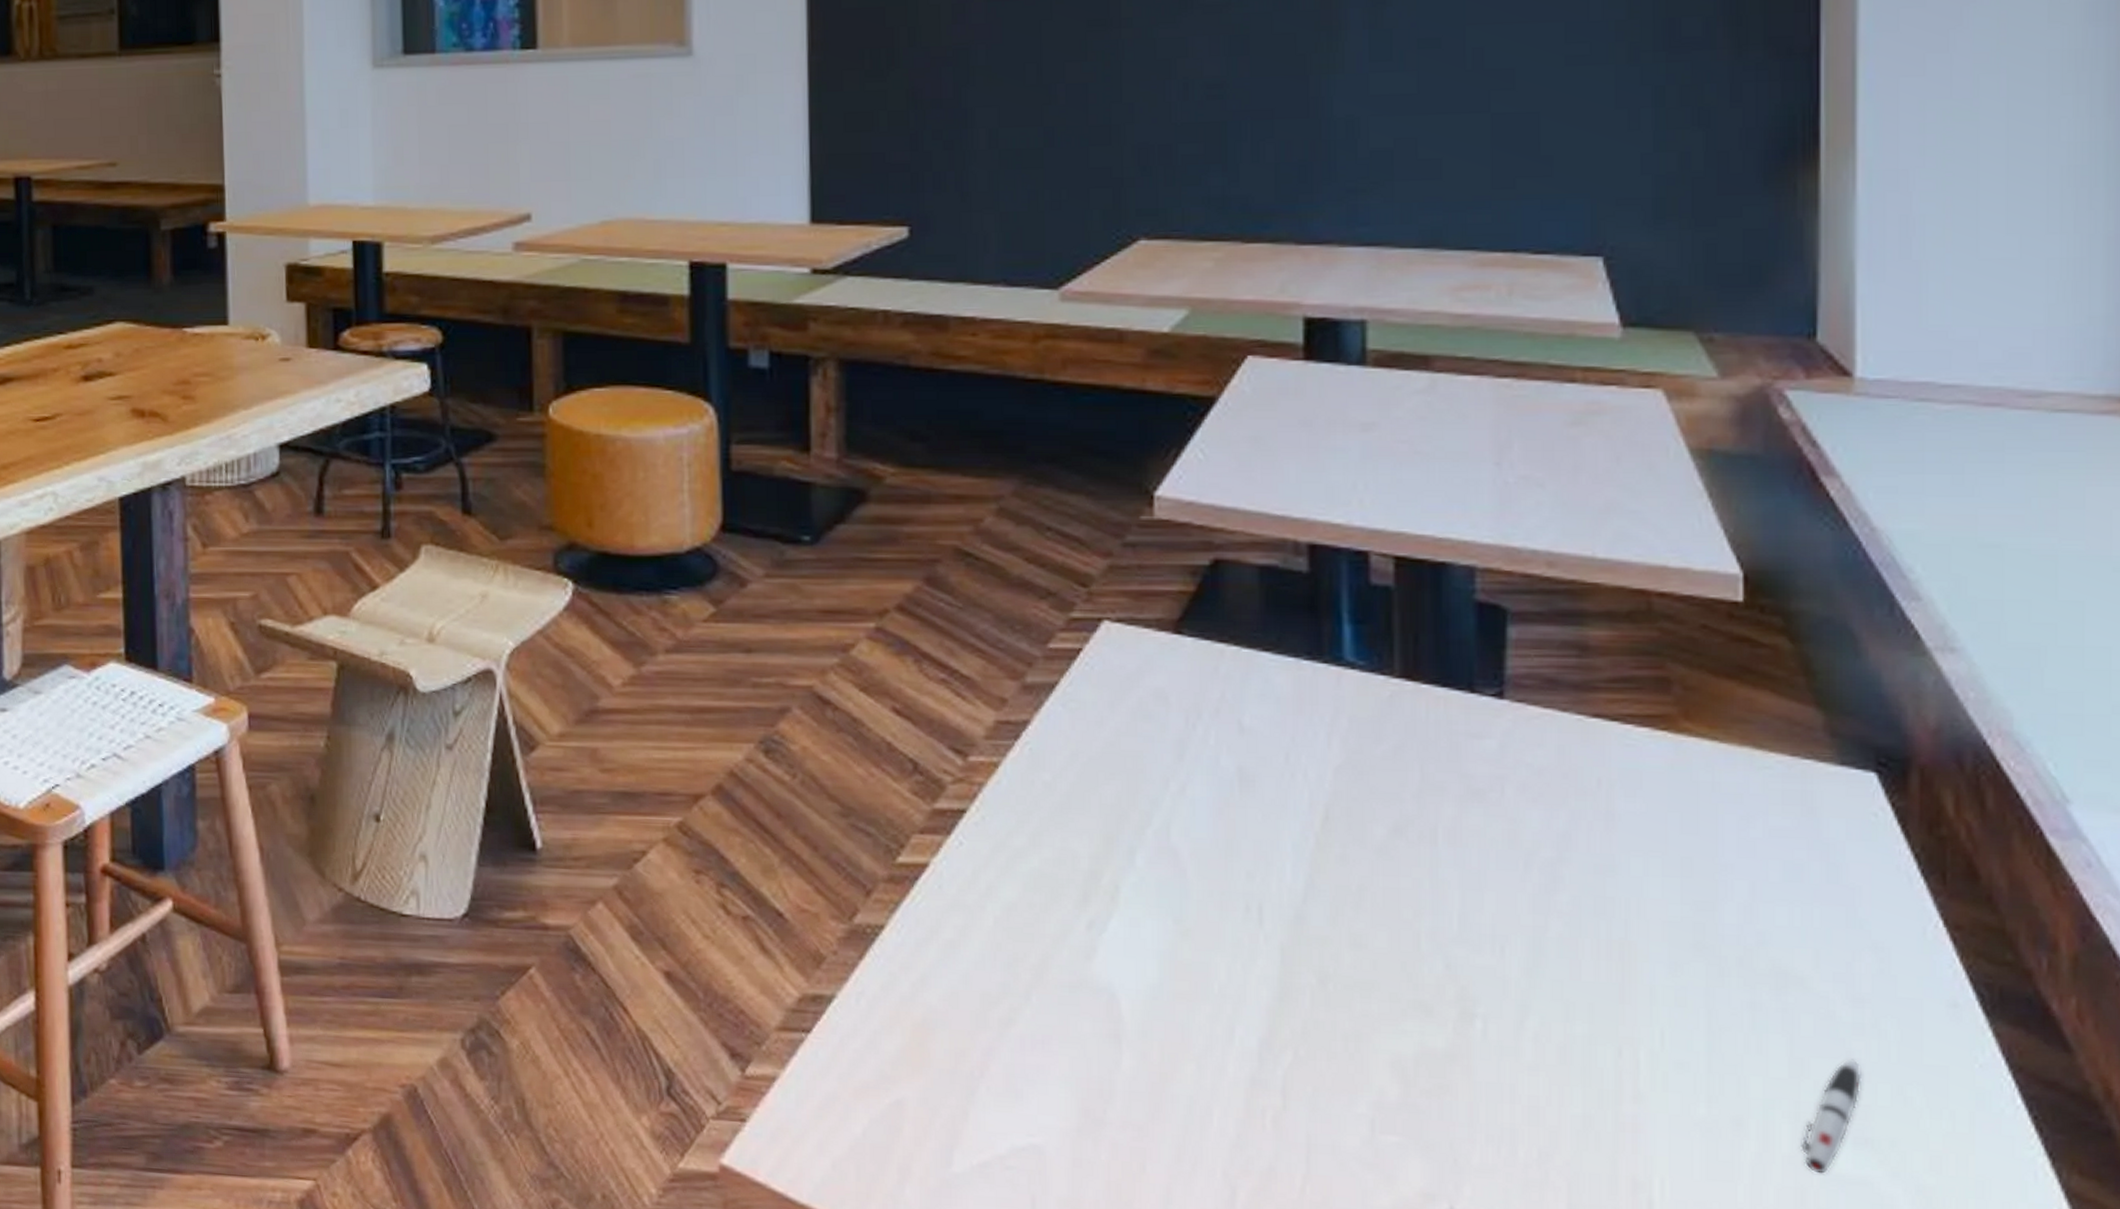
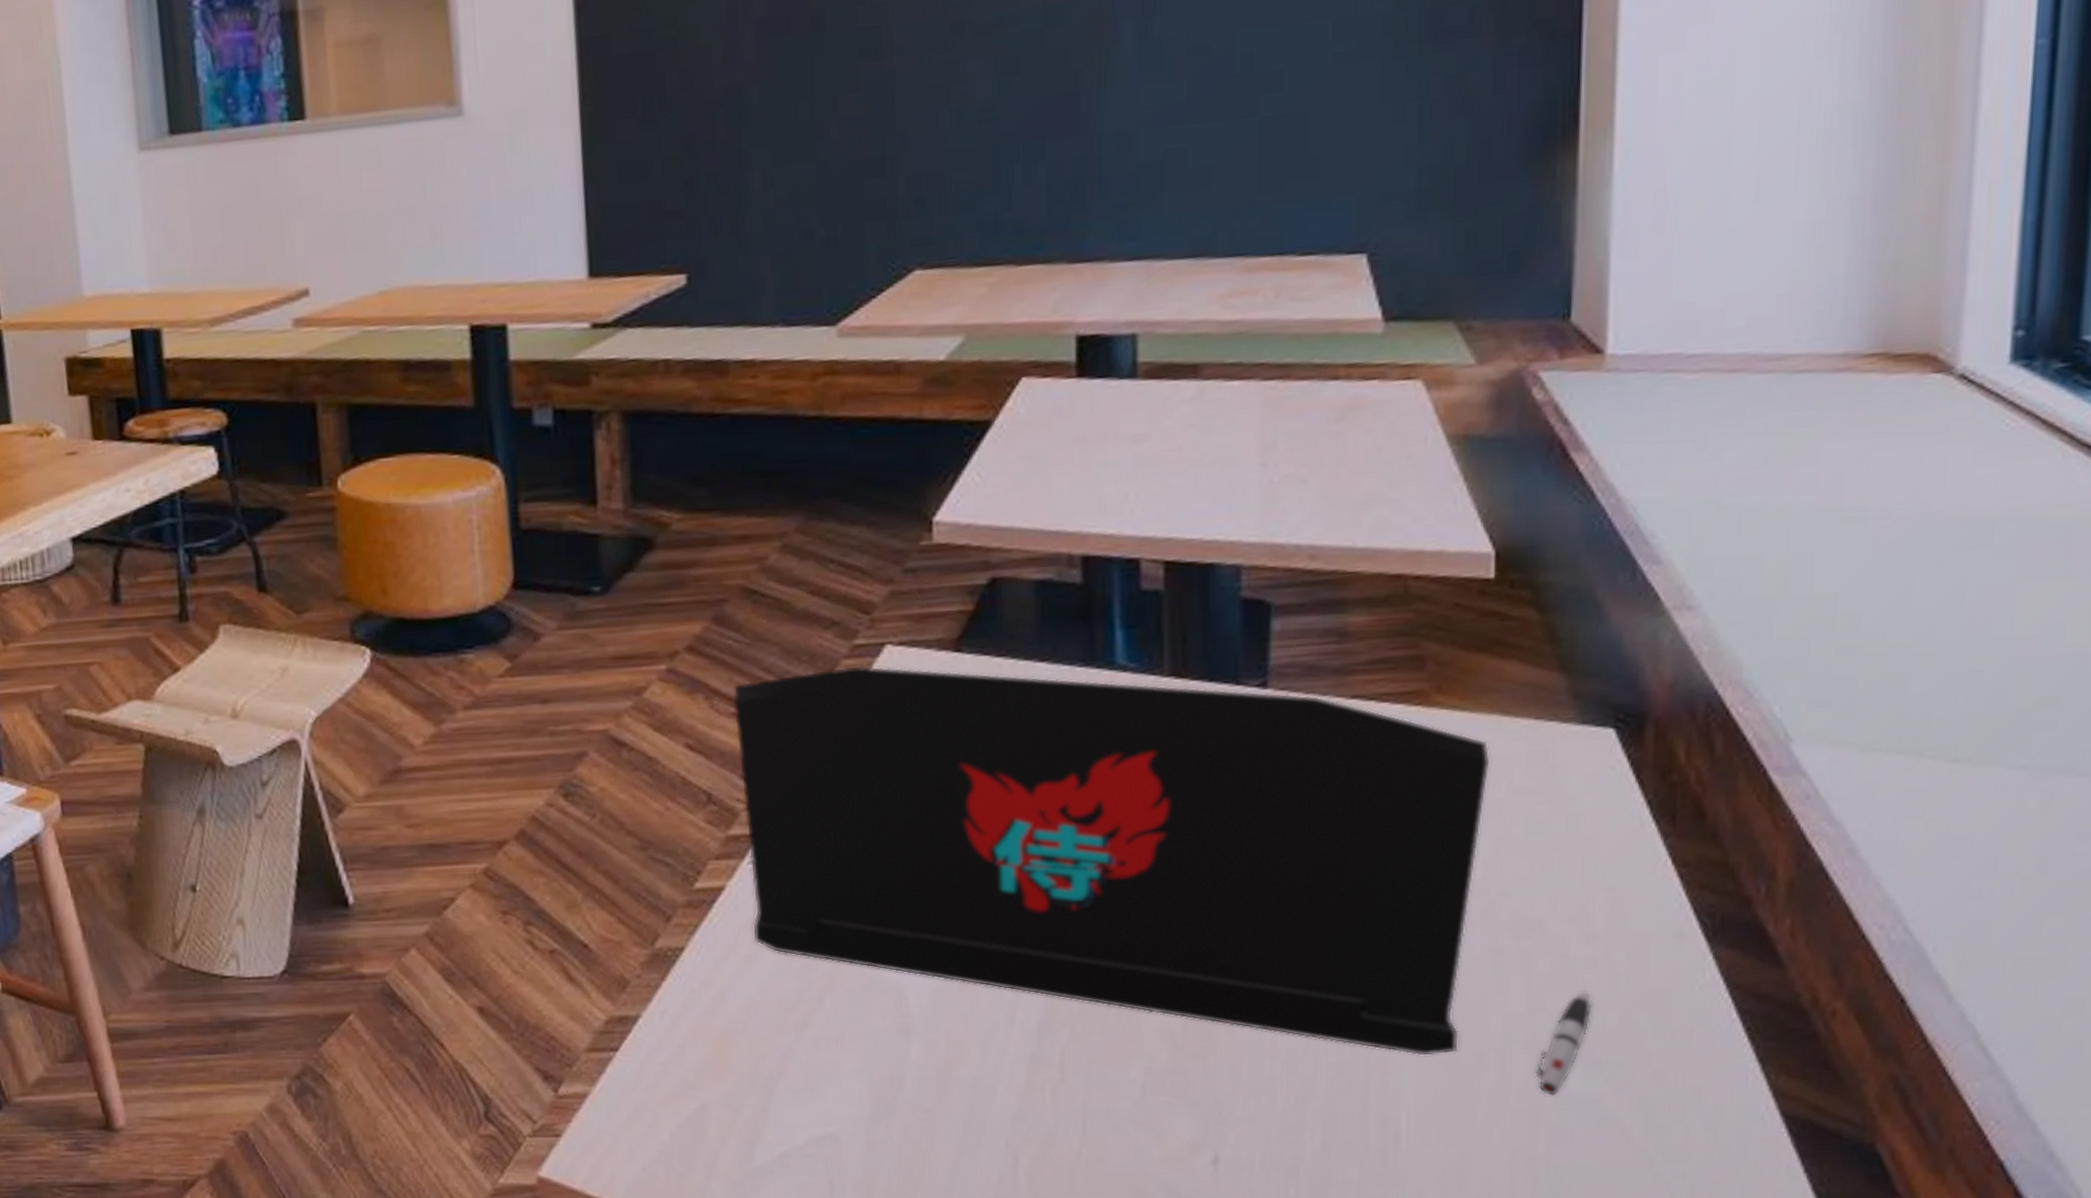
laptop: none [943,639,1743,1117] -> present [732,665,1490,1056]

